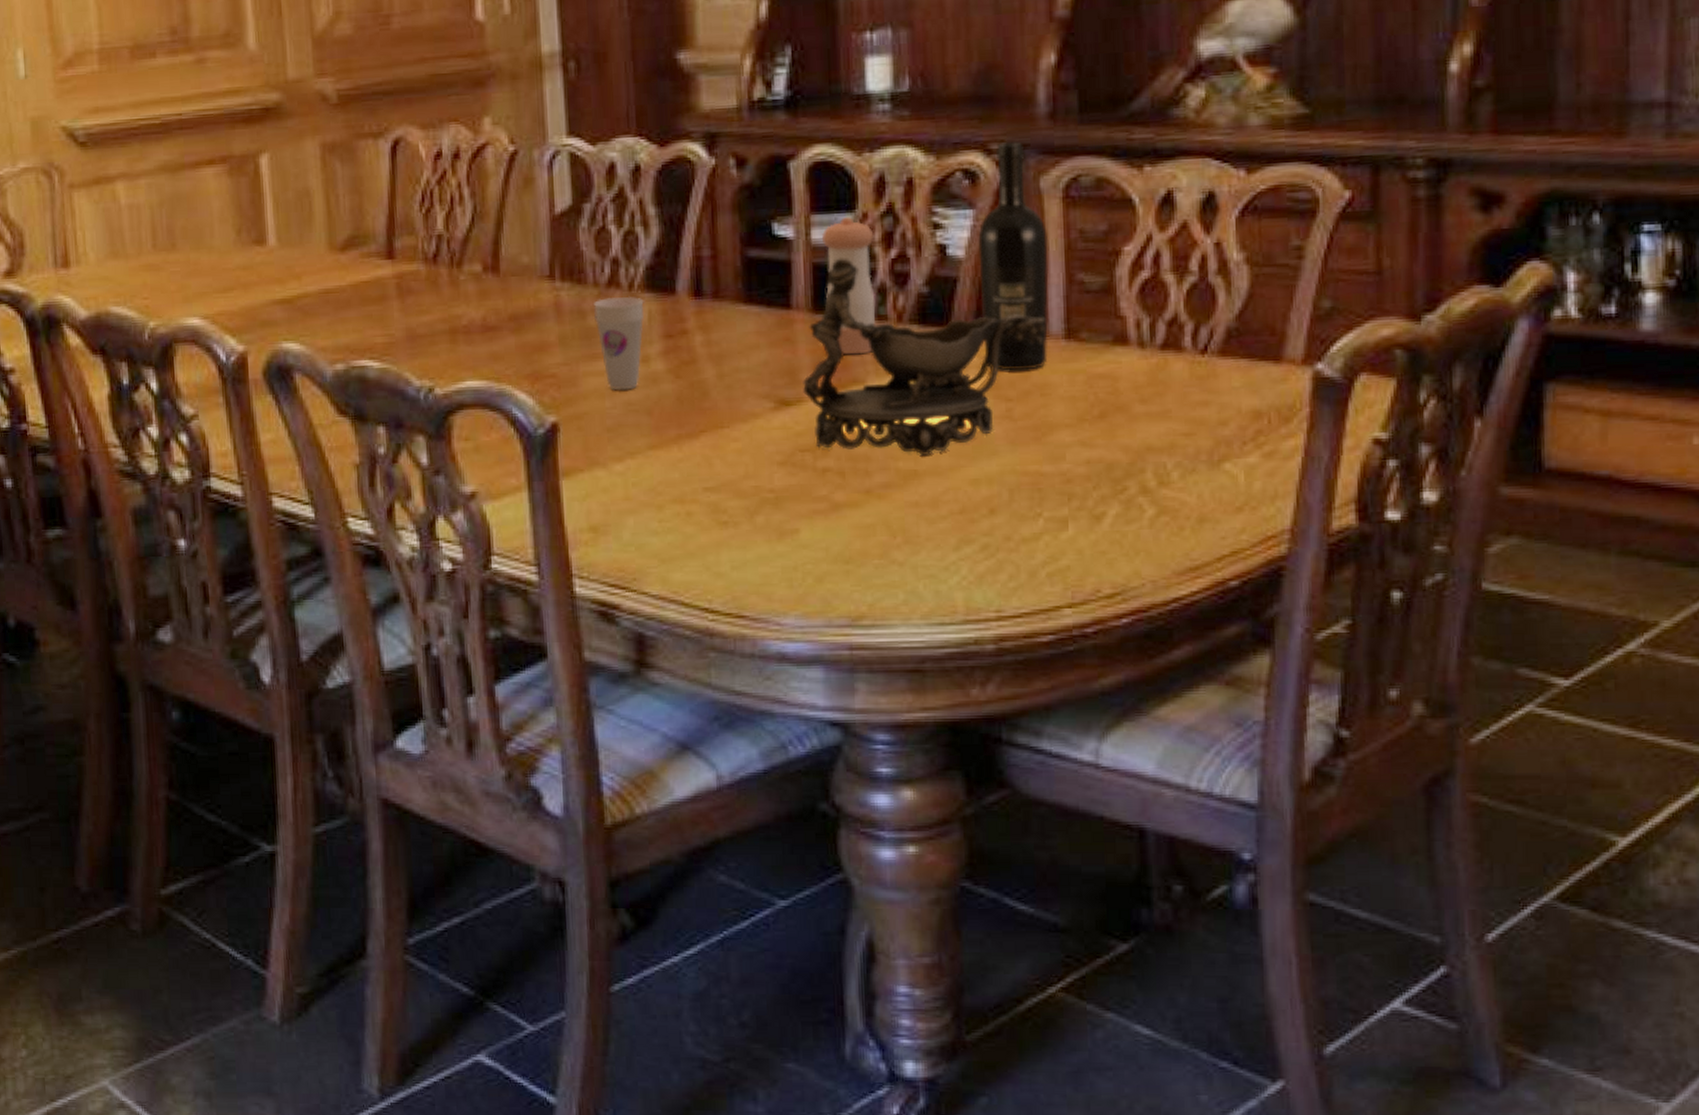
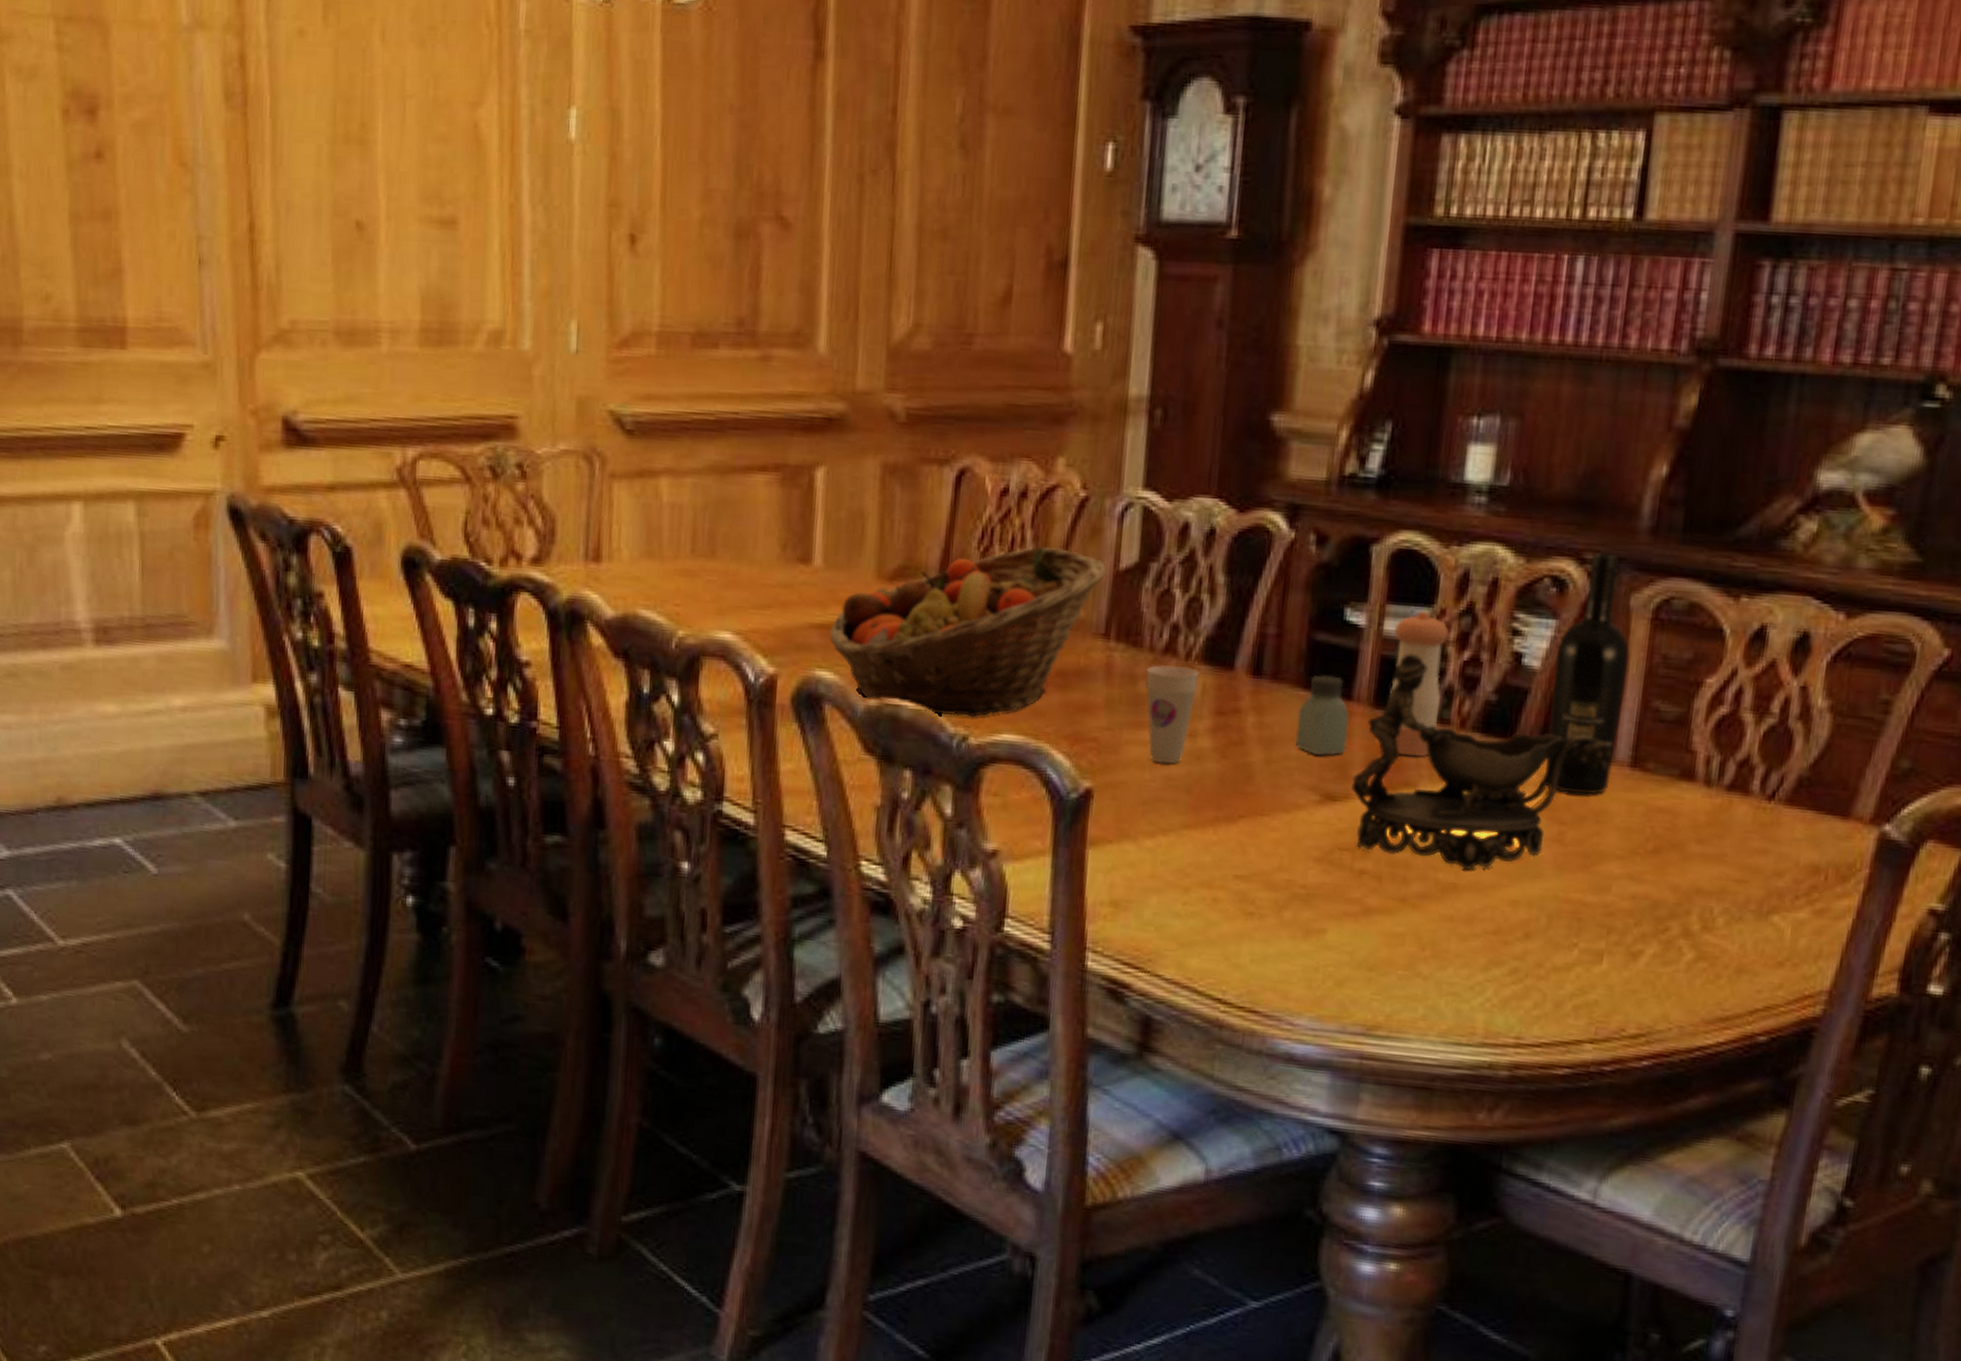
fruit basket: none [291,201,543,371] -> present [829,546,1107,718]
saltshaker: none [742,288,793,364] -> present [1295,675,1350,756]

